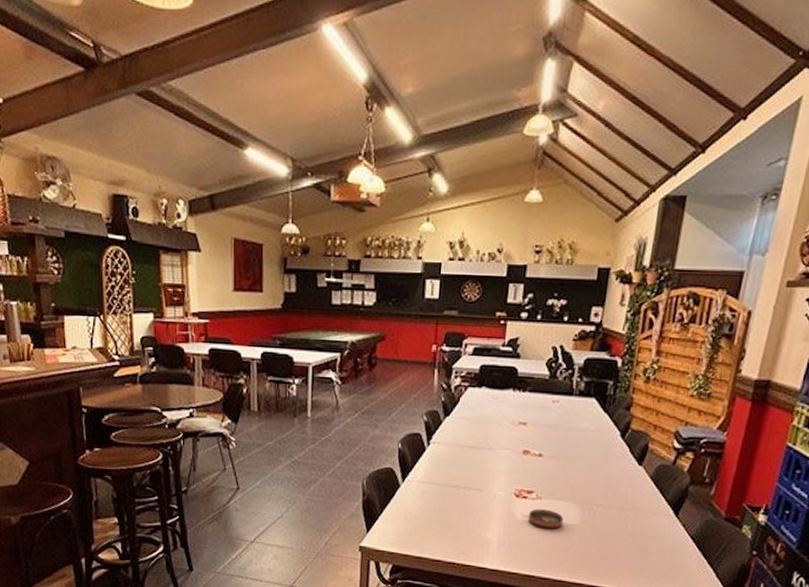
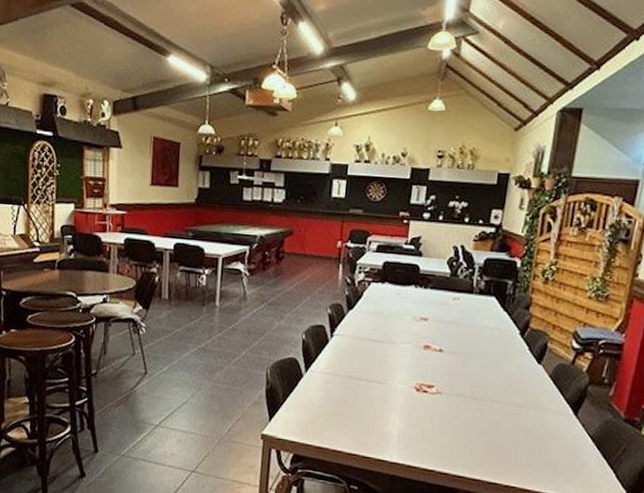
ashtray: present [528,509,564,530] -> none [428,403,464,425]

